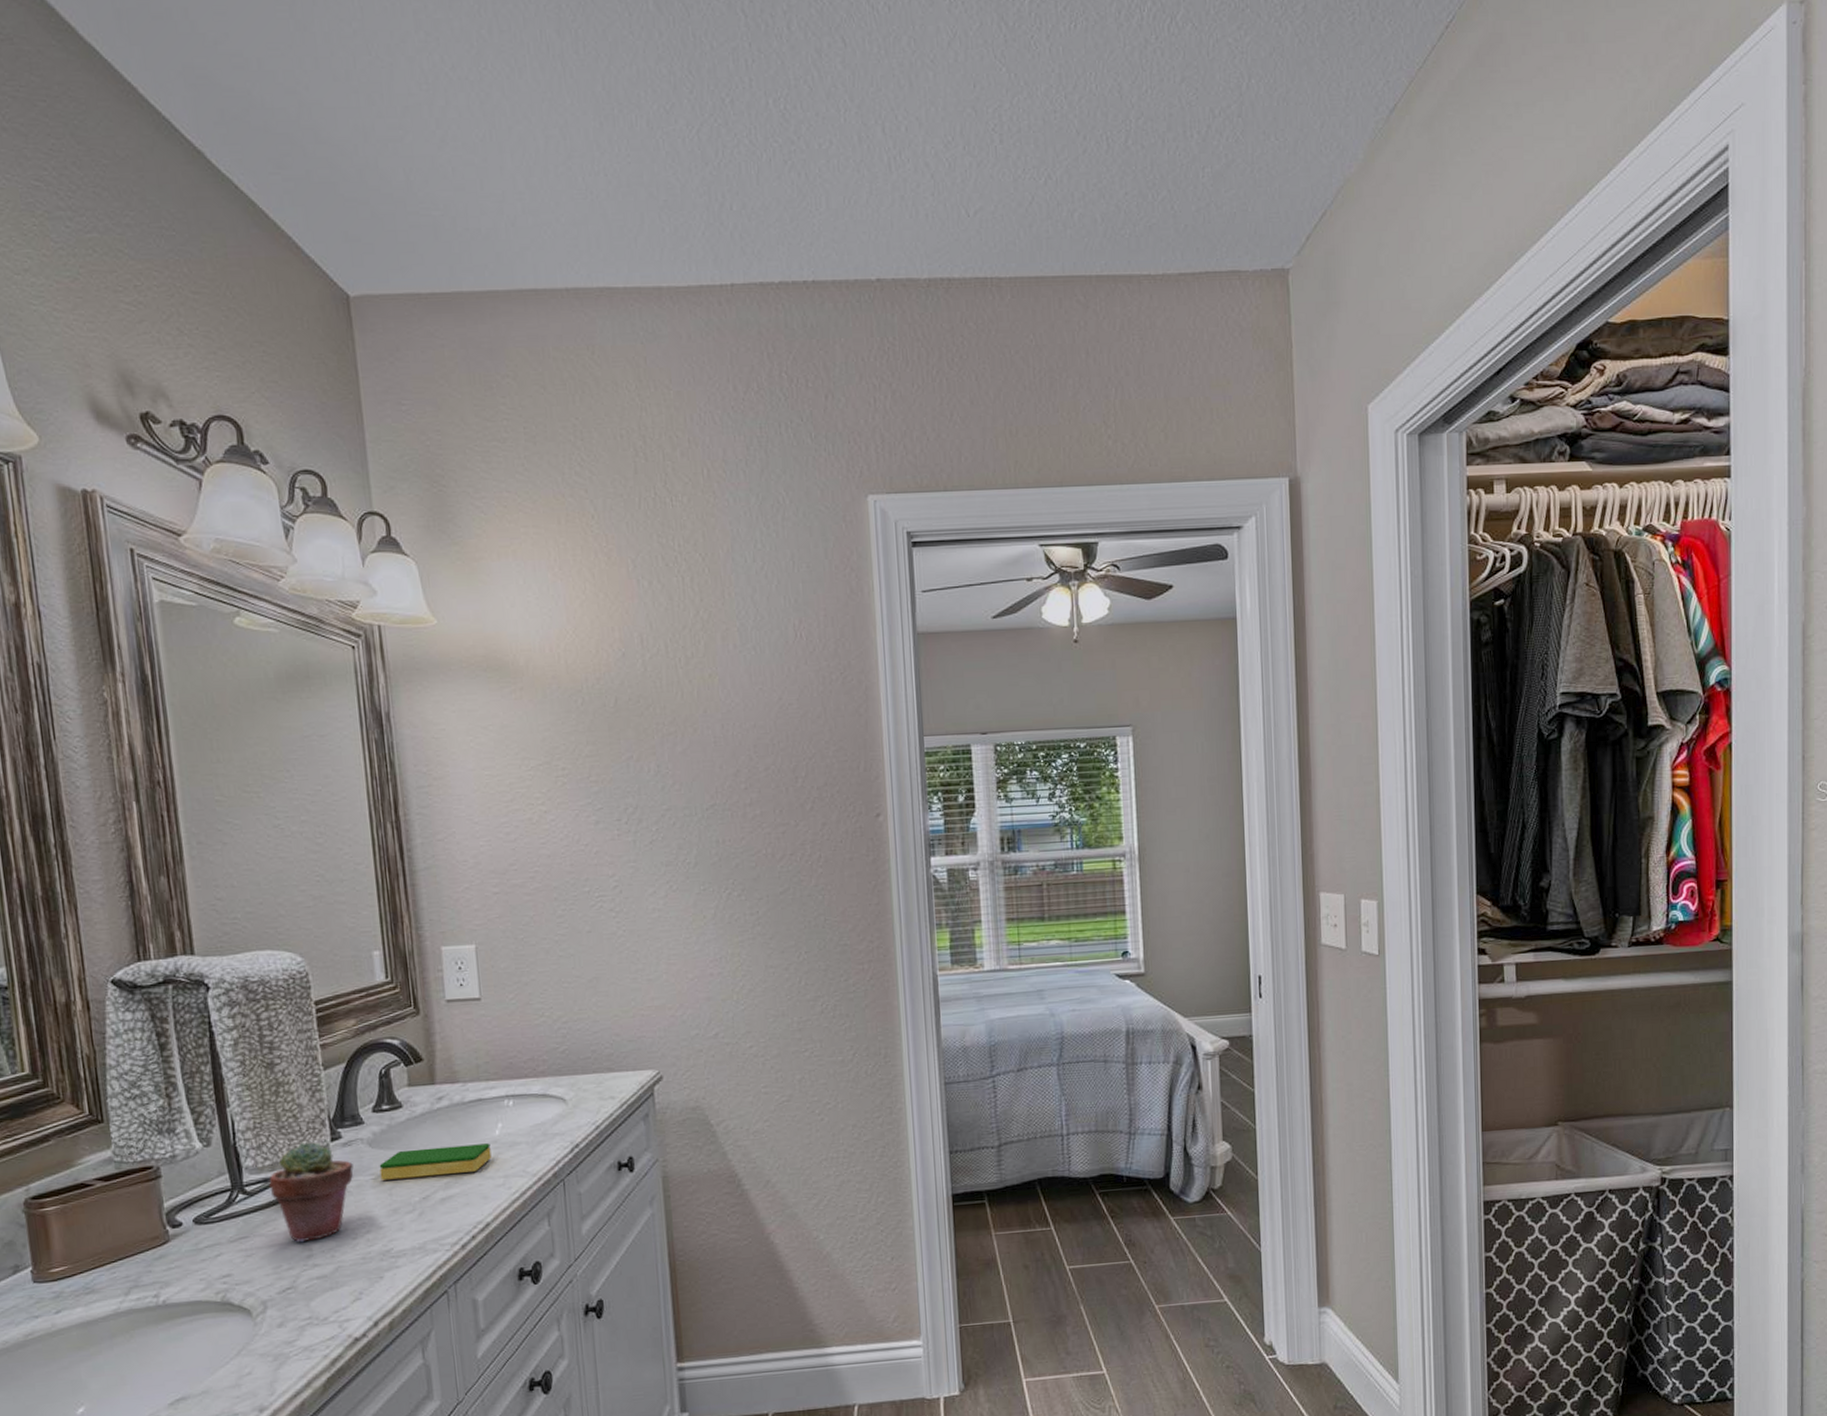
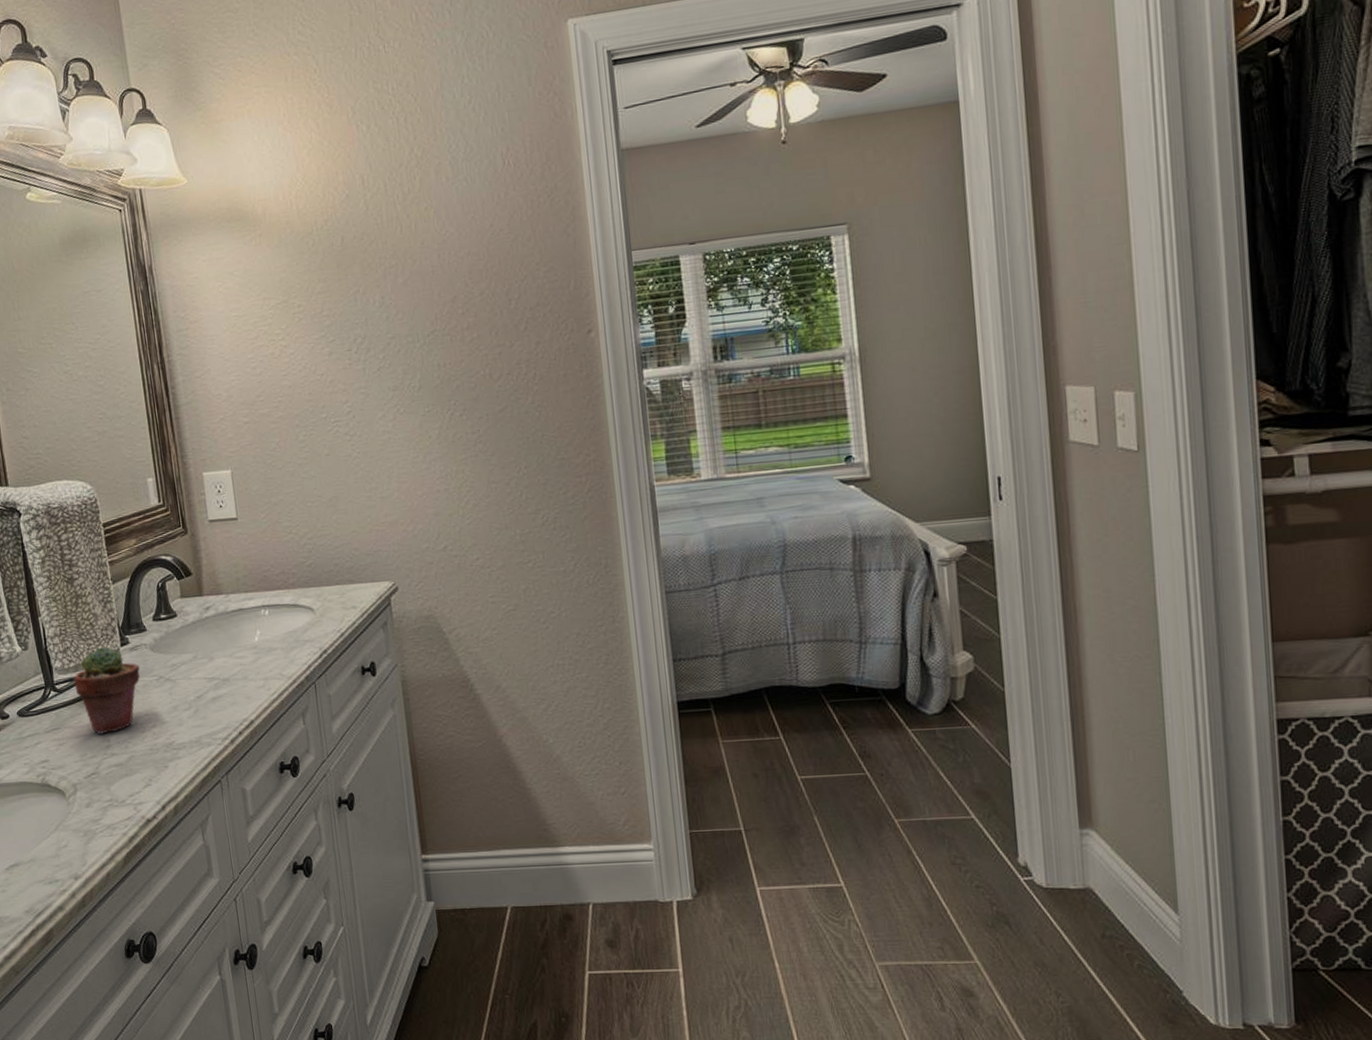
dish sponge: present [379,1143,492,1180] -> none [160,649,253,681]

